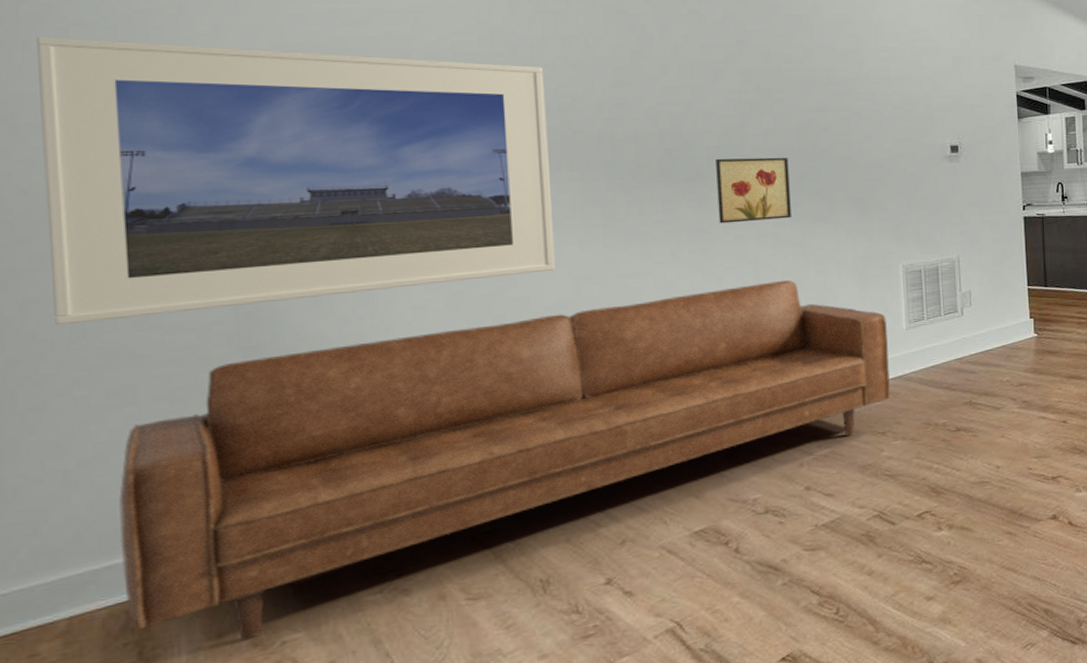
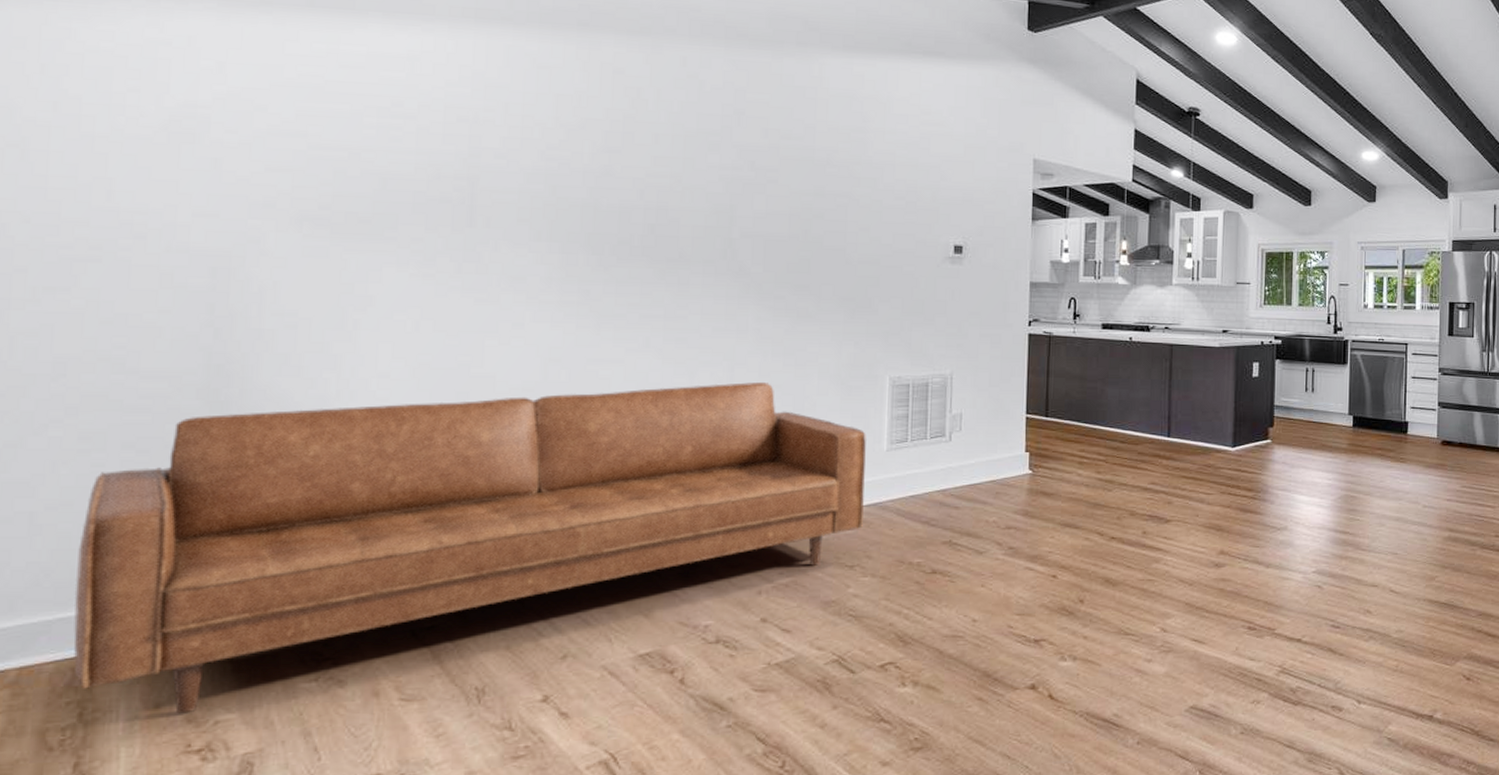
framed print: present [37,36,556,326] -> none [39,61,534,361]
wall art: present [716,157,791,224] -> none [698,239,777,313]

